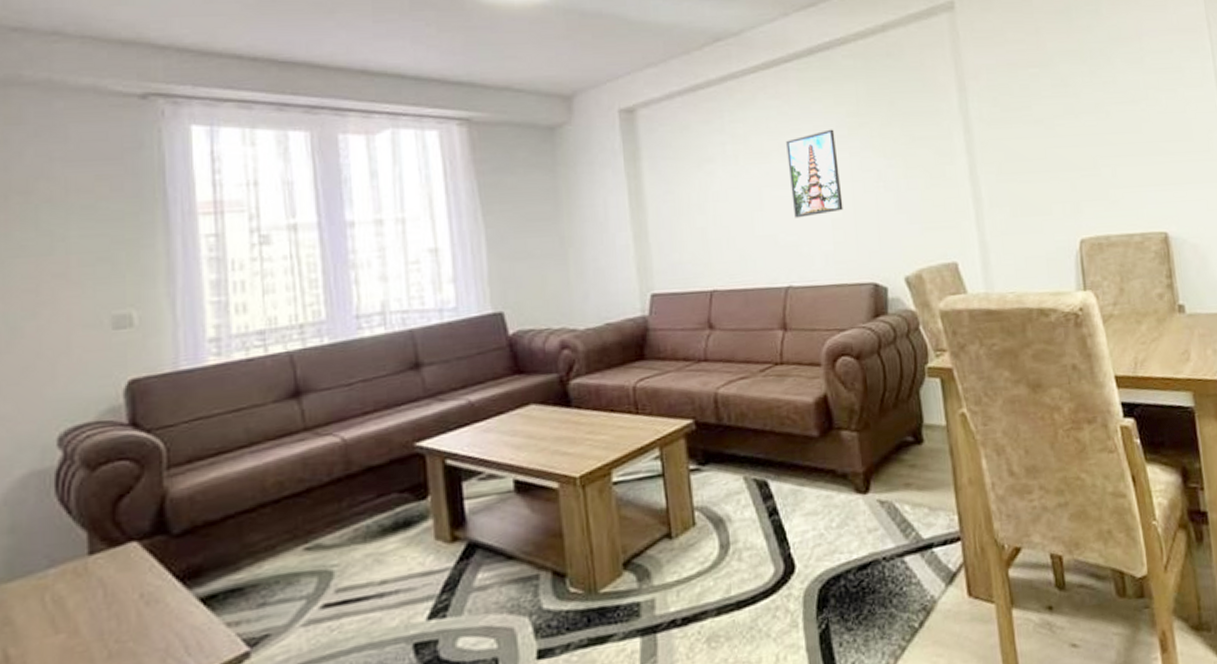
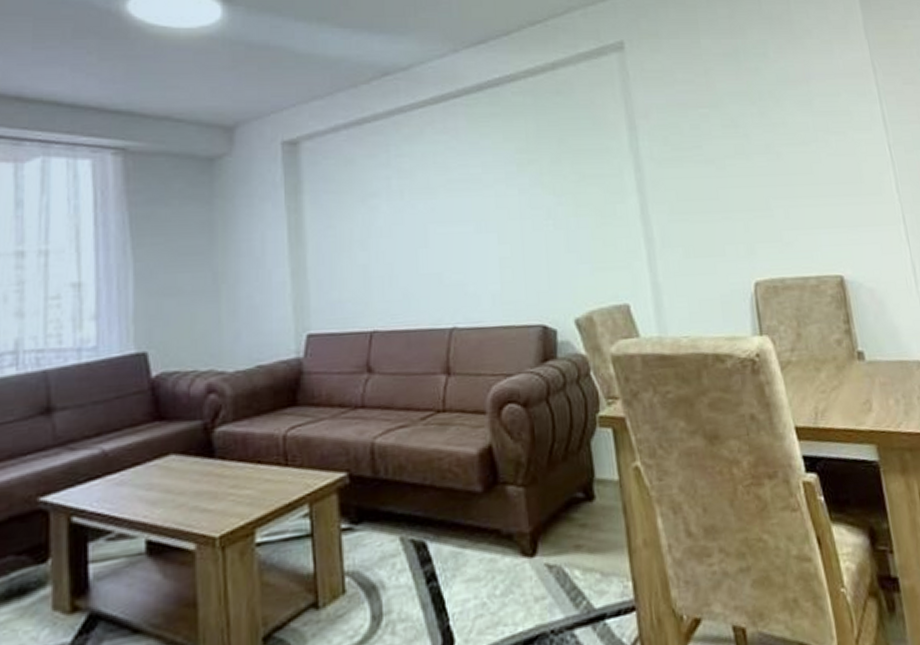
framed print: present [786,129,843,218] -> none [453,165,512,256]

